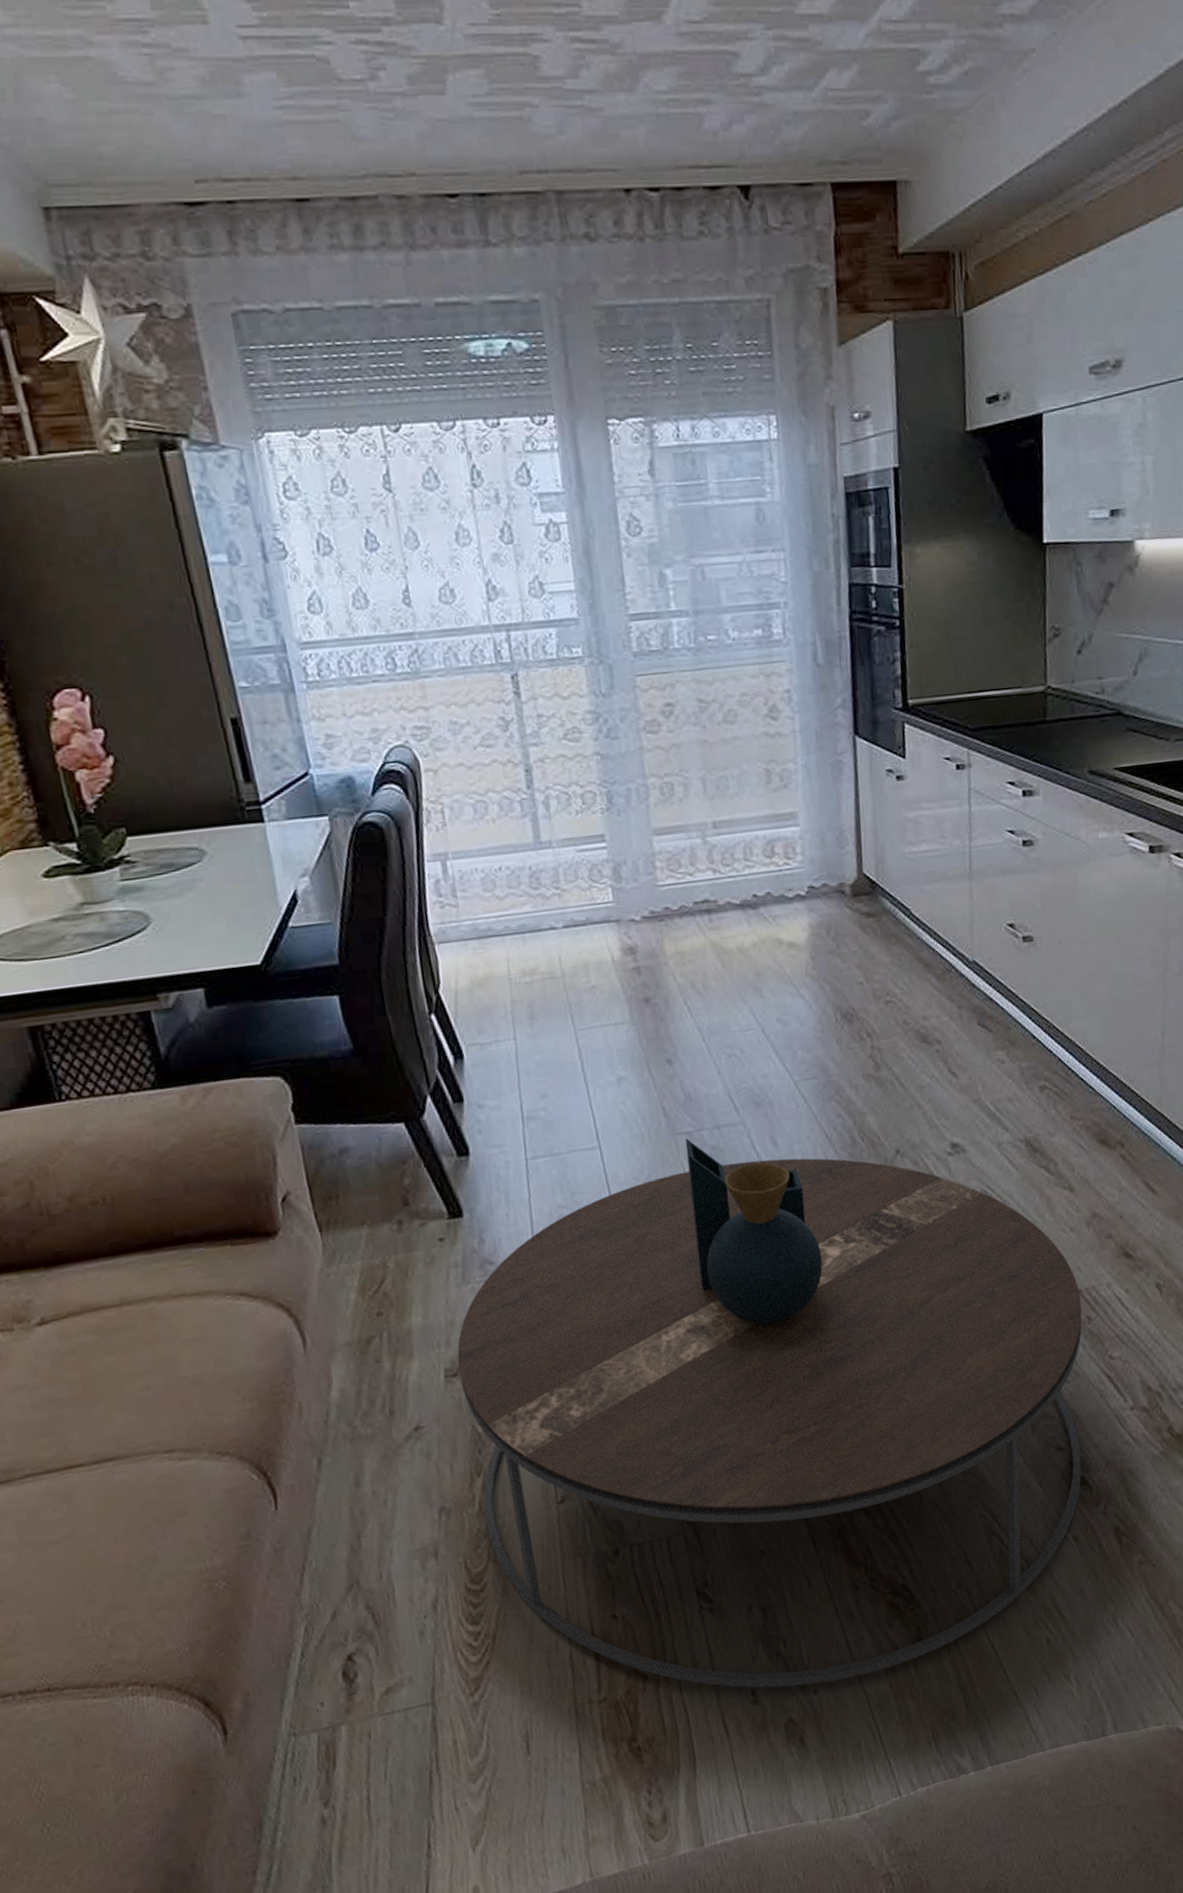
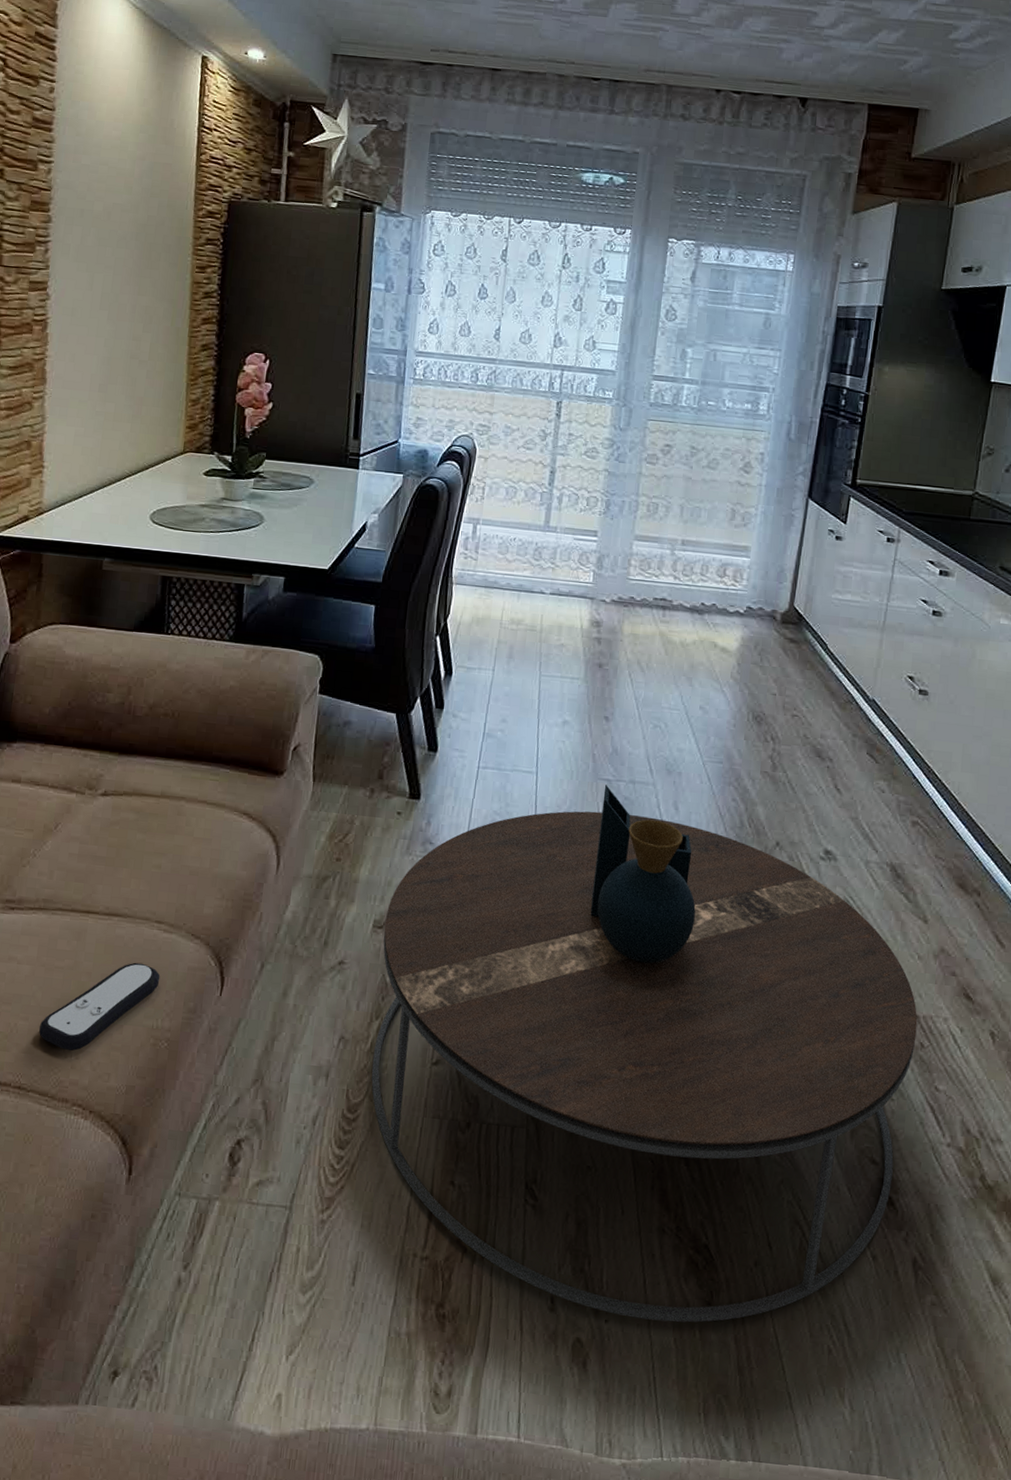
remote control: none [50,1504,193,1631] -> present [38,962,160,1051]

